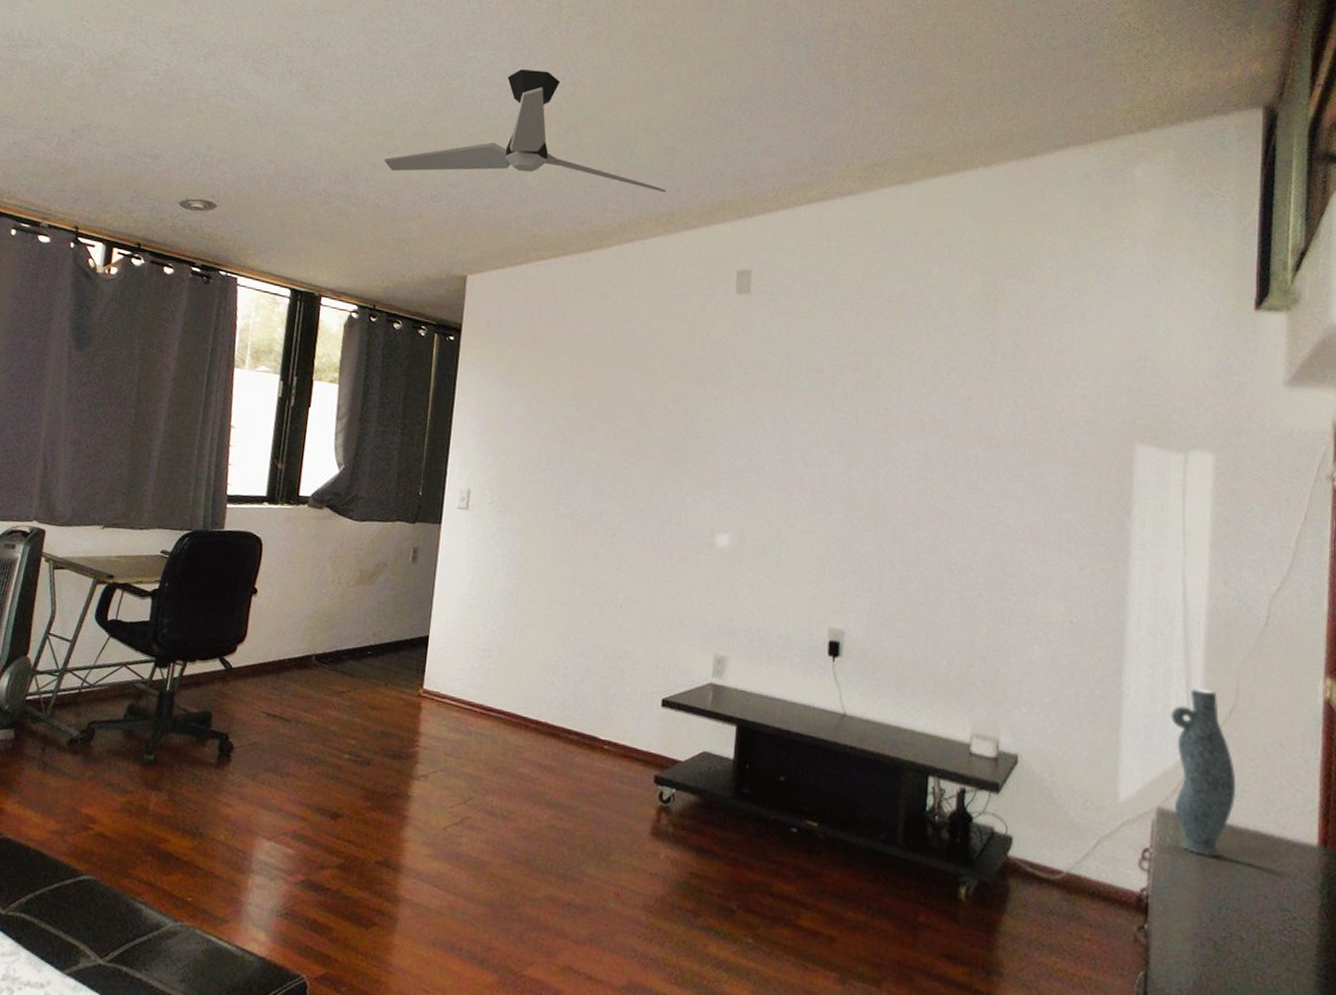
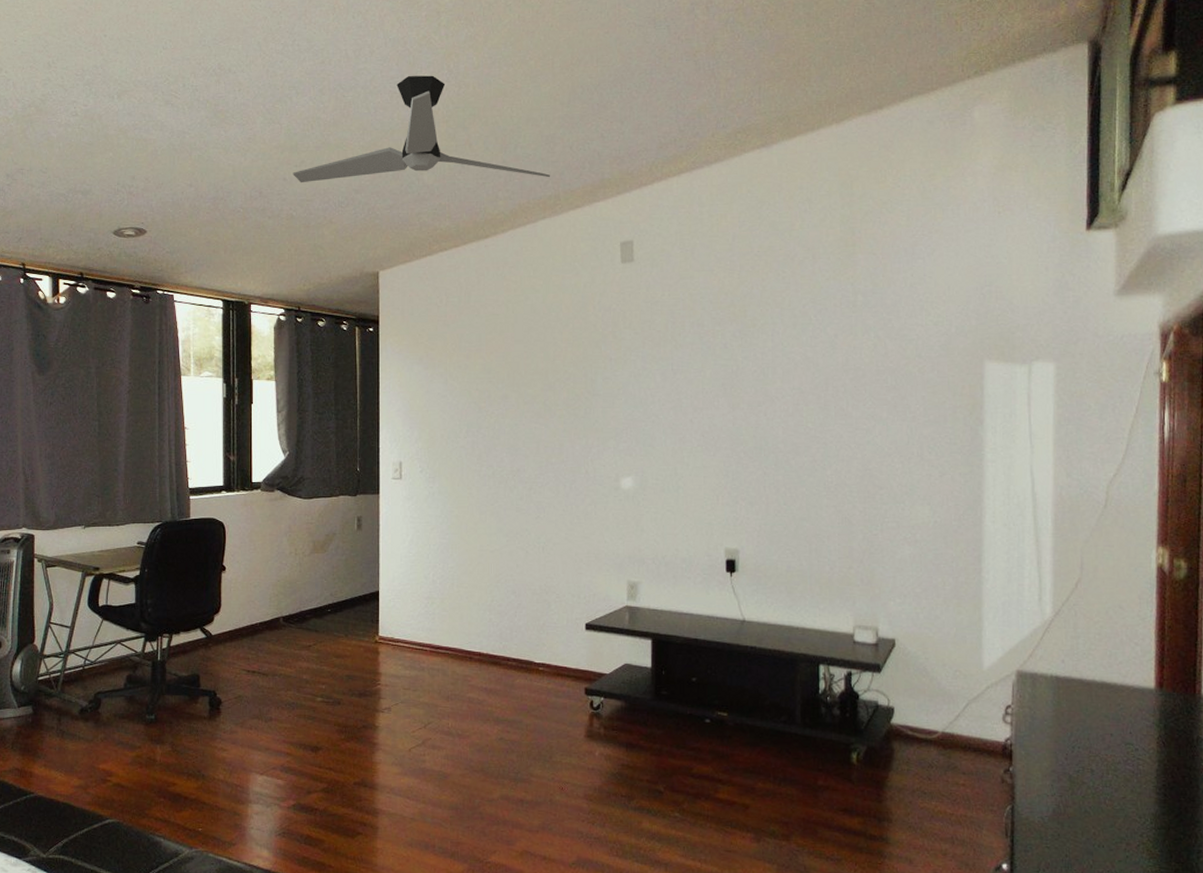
vase: present [1171,689,1237,858] -> none [1025,567,1084,707]

